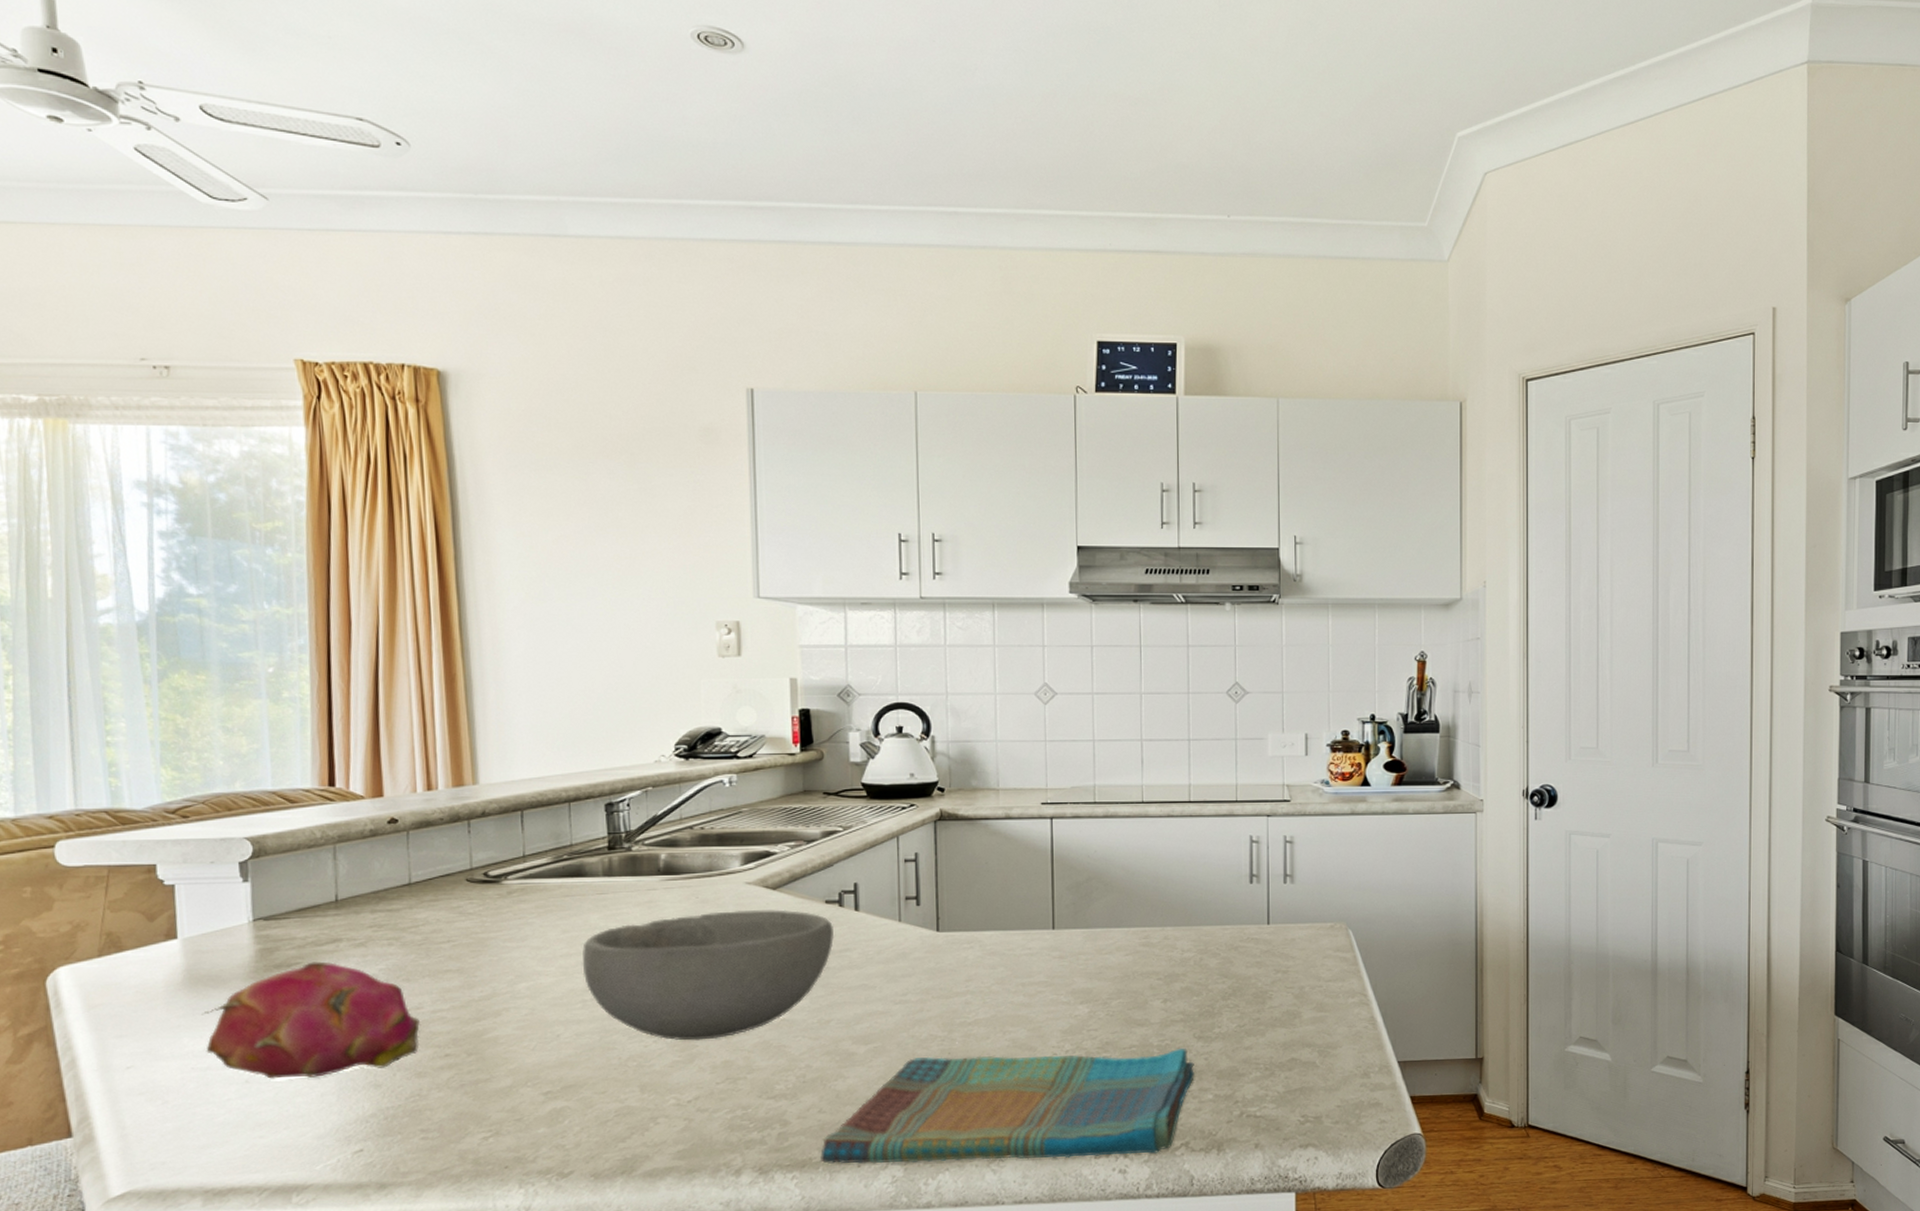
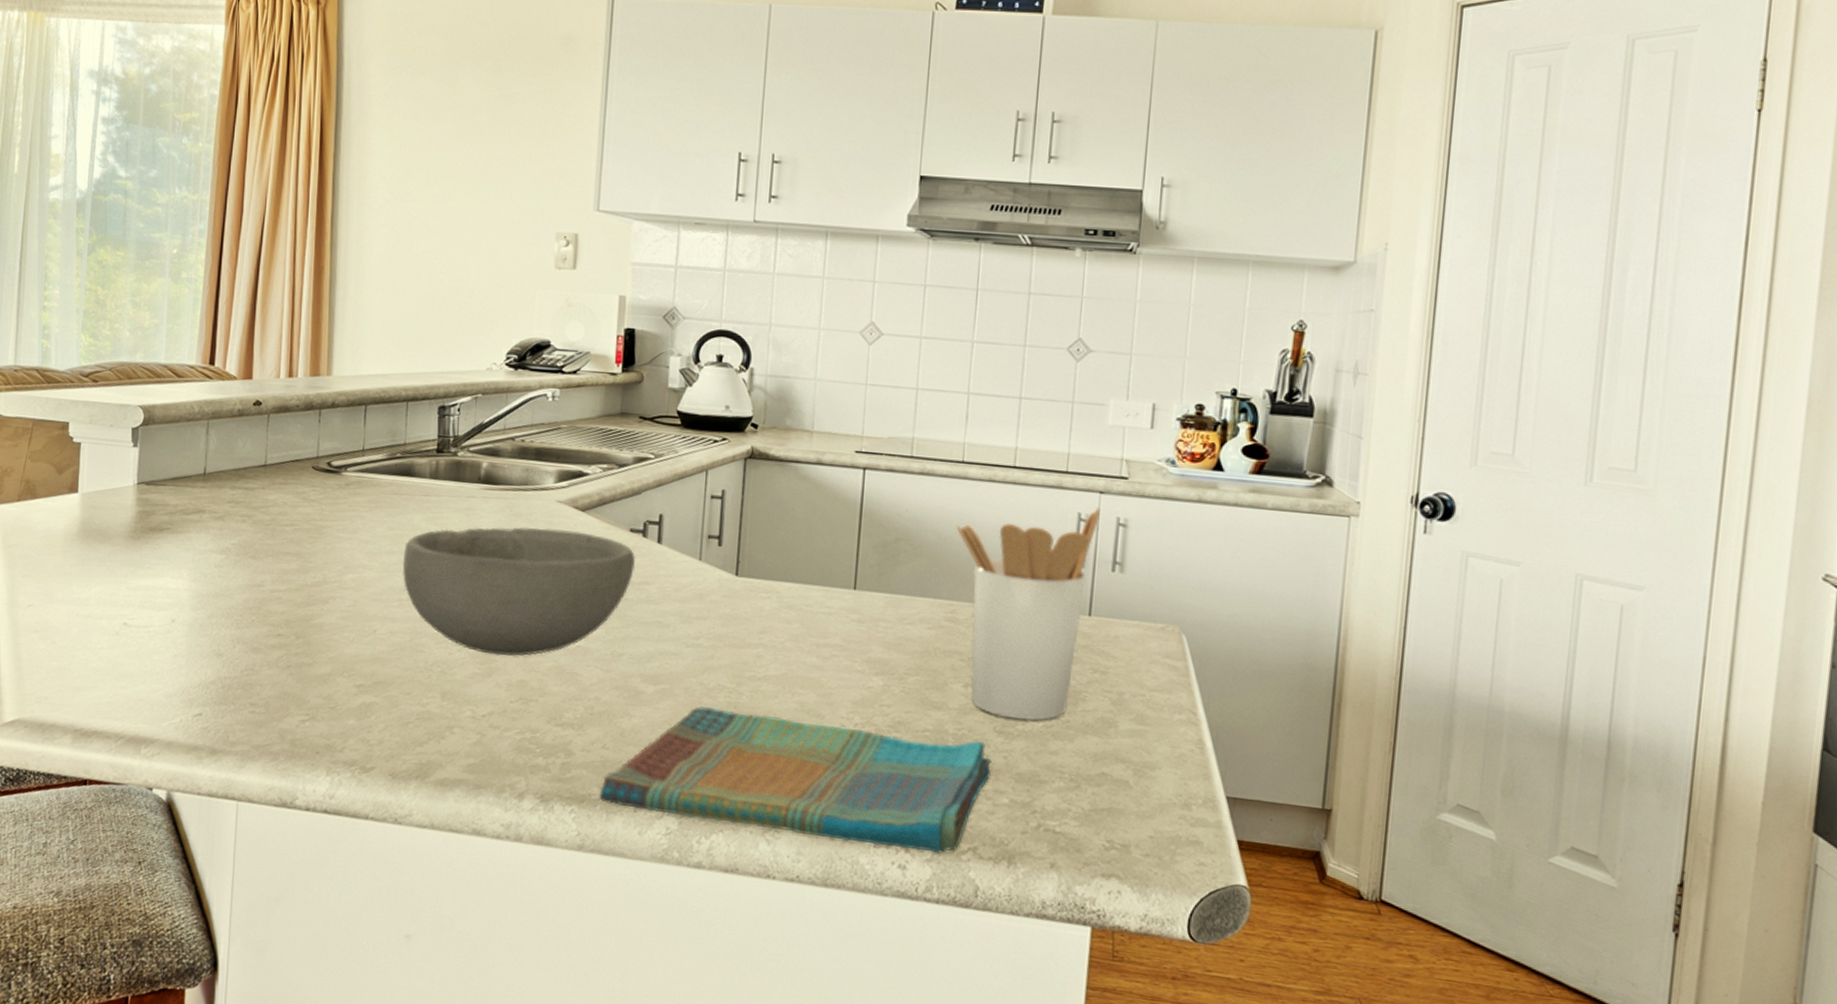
fruit: present [202,961,420,1079] -> none [89,529,260,639]
utensil holder: none [1142,829,1269,1024] -> present [956,507,1100,721]

